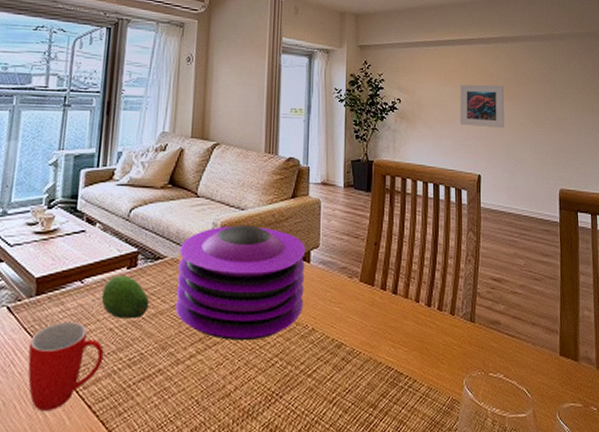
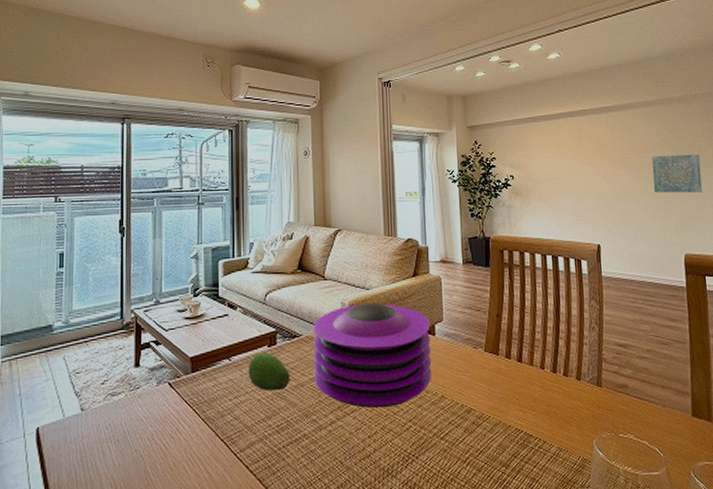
mug: present [27,321,104,411] -> none [190,394,255,471]
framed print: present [460,84,505,129] -> none [573,154,623,198]
wall art: none [533,89,579,129] -> present [652,153,703,193]

